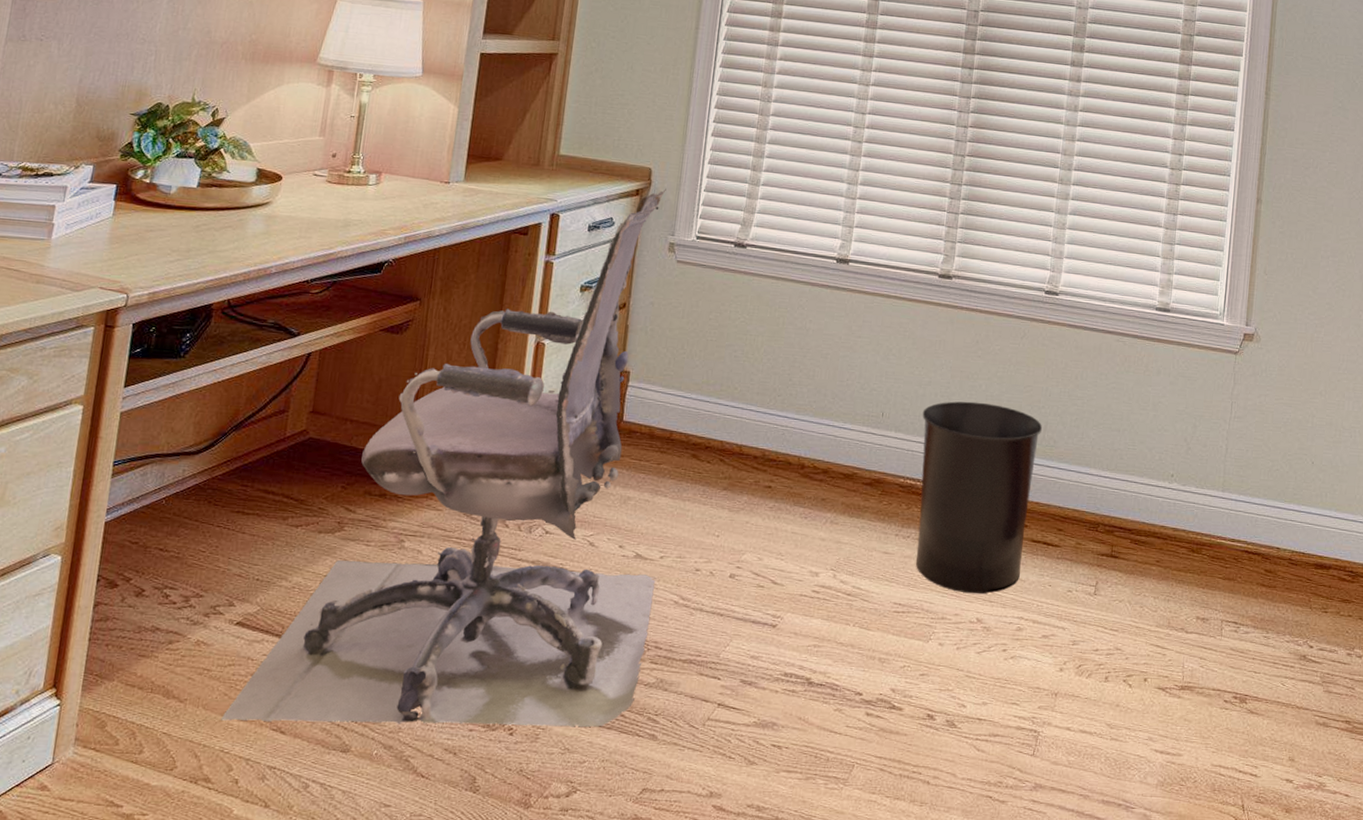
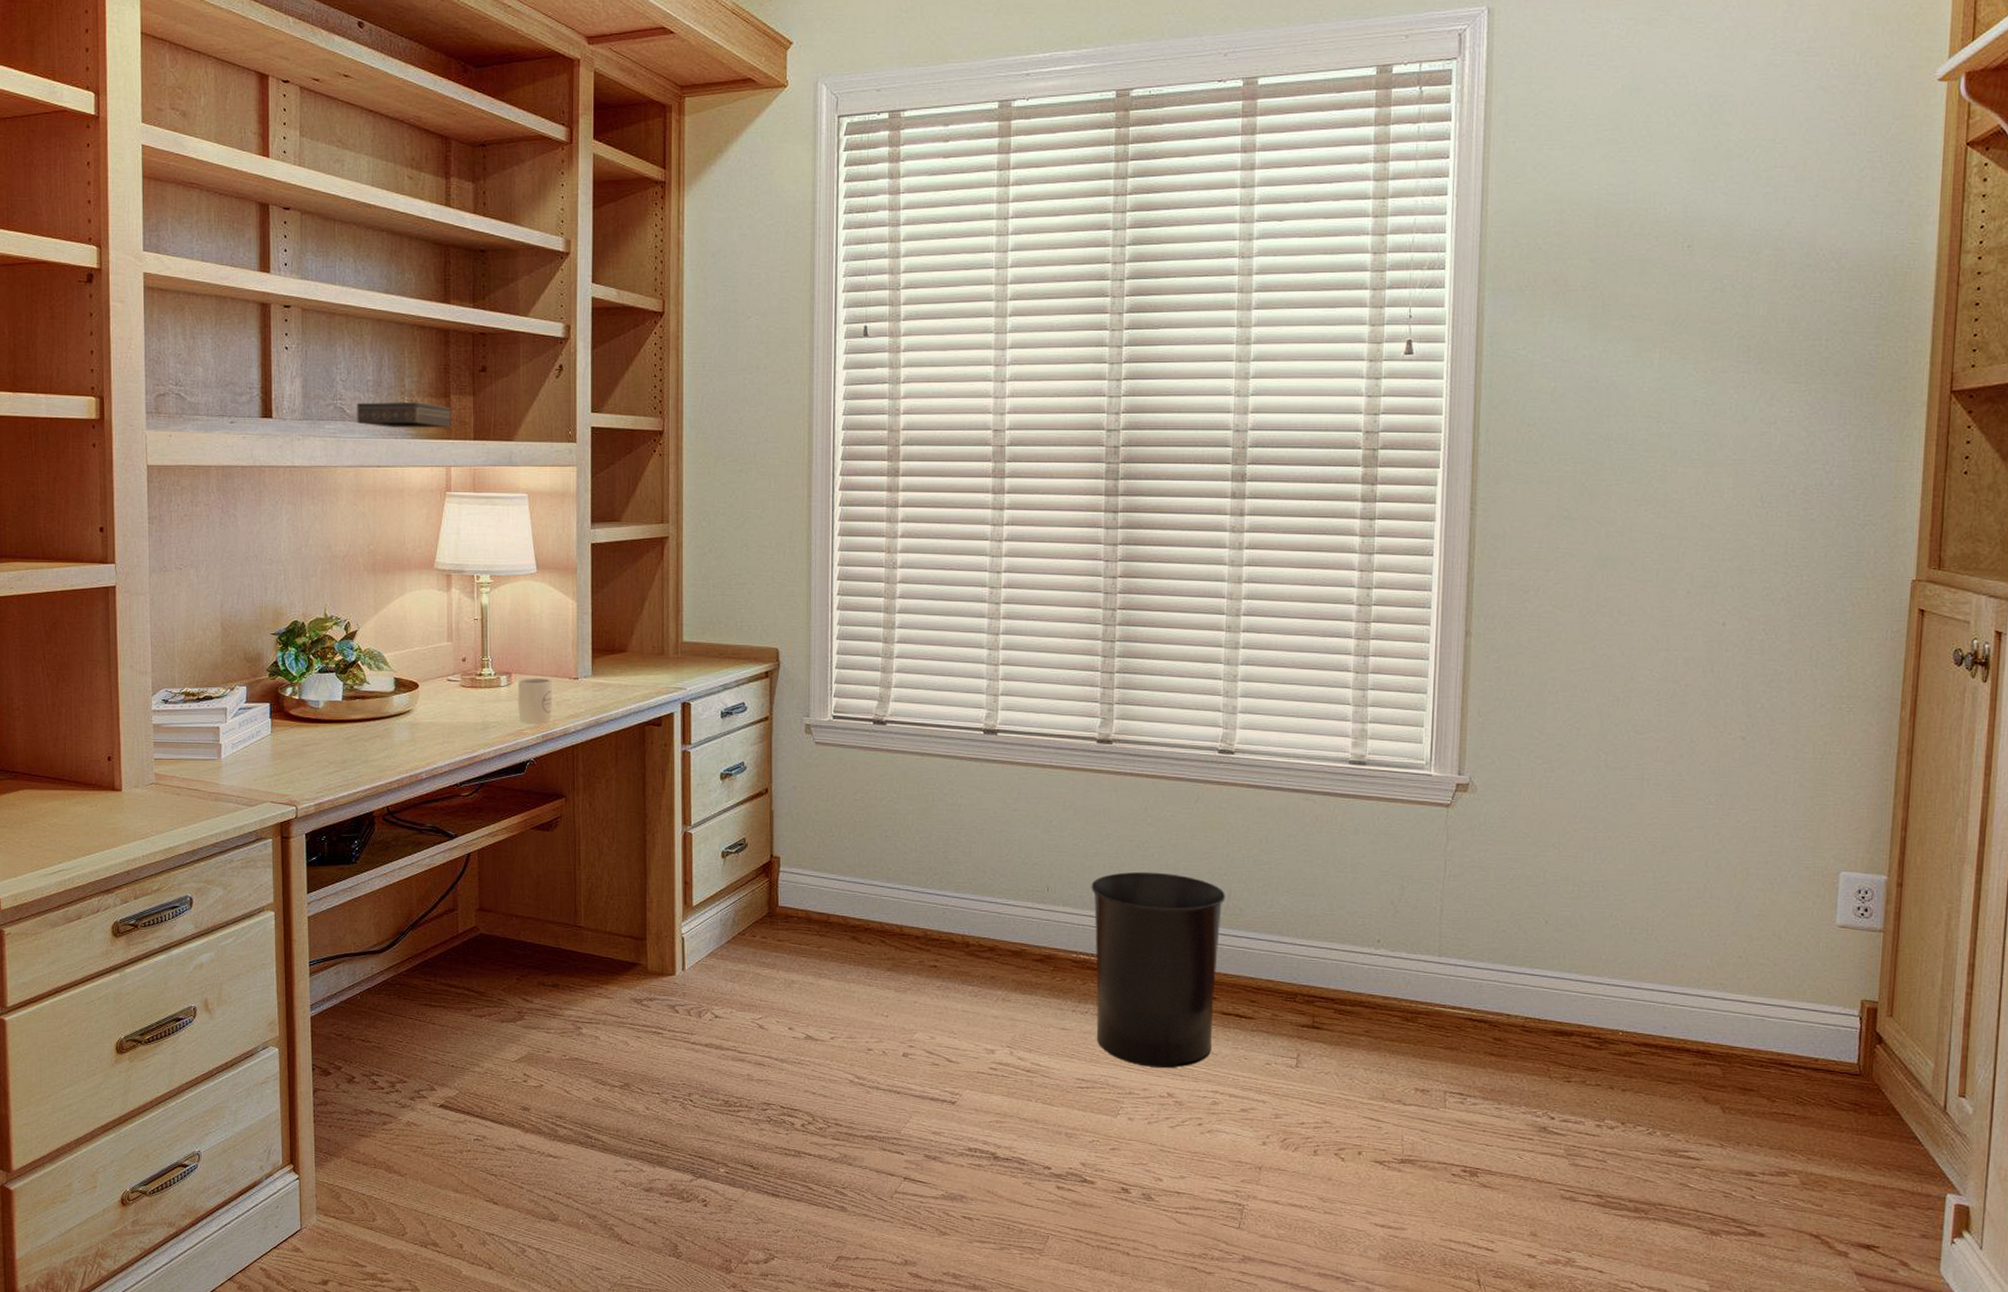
office chair: present [221,188,666,727] -> none [439,668,829,1199]
mug: none [382,178,422,225] -> present [517,678,553,724]

